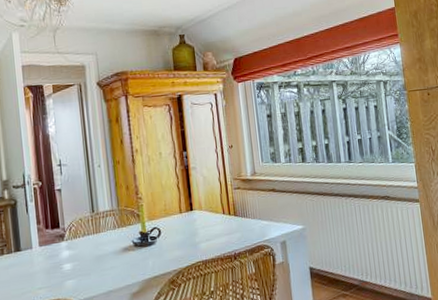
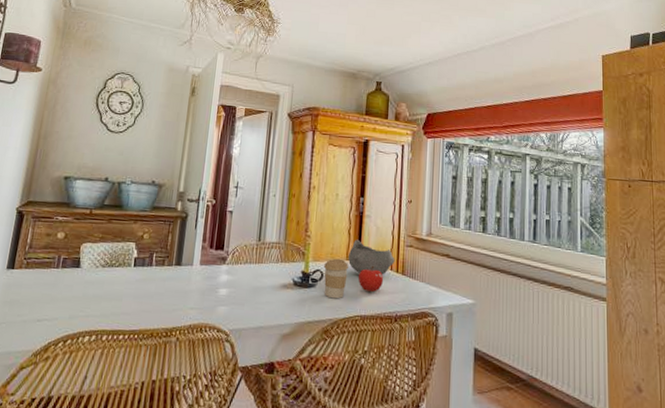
coffee cup: none [160,213,184,251] -> present [324,258,348,299]
bowl: none [180,192,226,223] -> present [347,239,395,275]
fruit: none [193,214,219,239] -> present [358,266,384,293]

